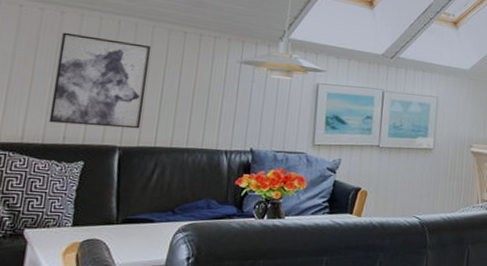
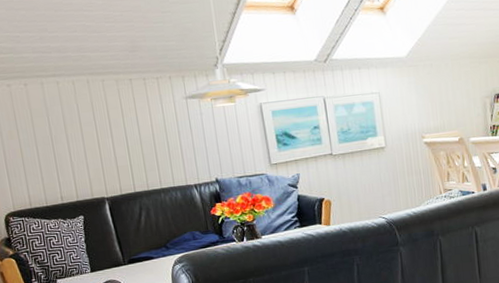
wall art: present [48,32,152,129] -> none [31,99,119,187]

